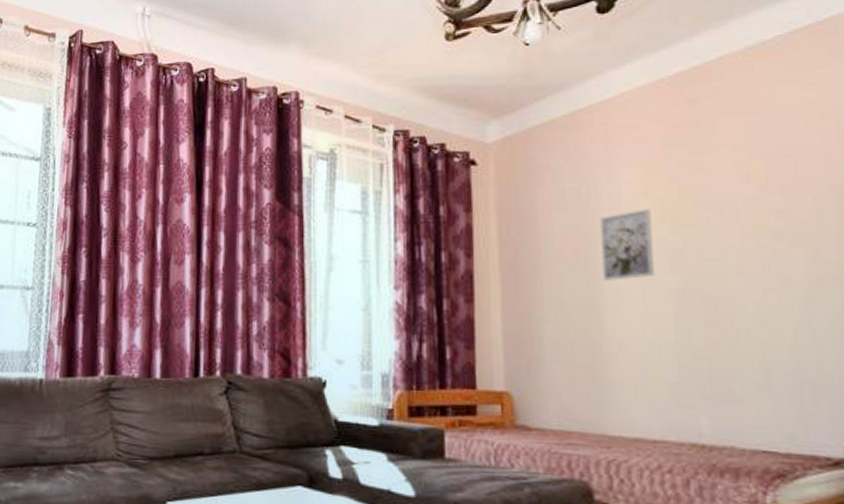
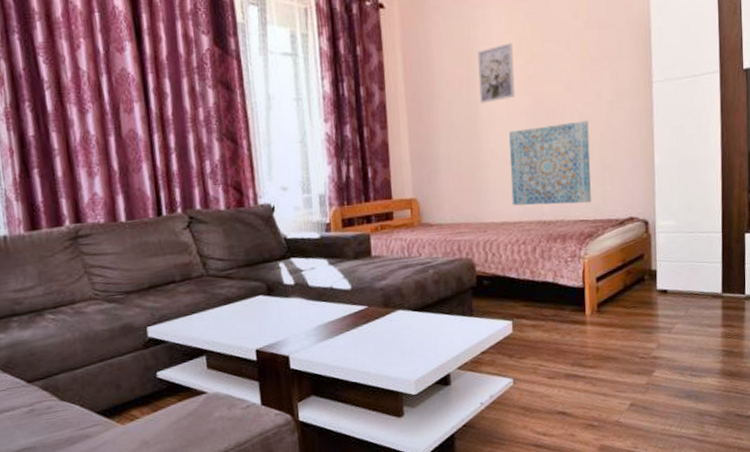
wall art: none [646,313,781,428] -> present [509,120,591,206]

